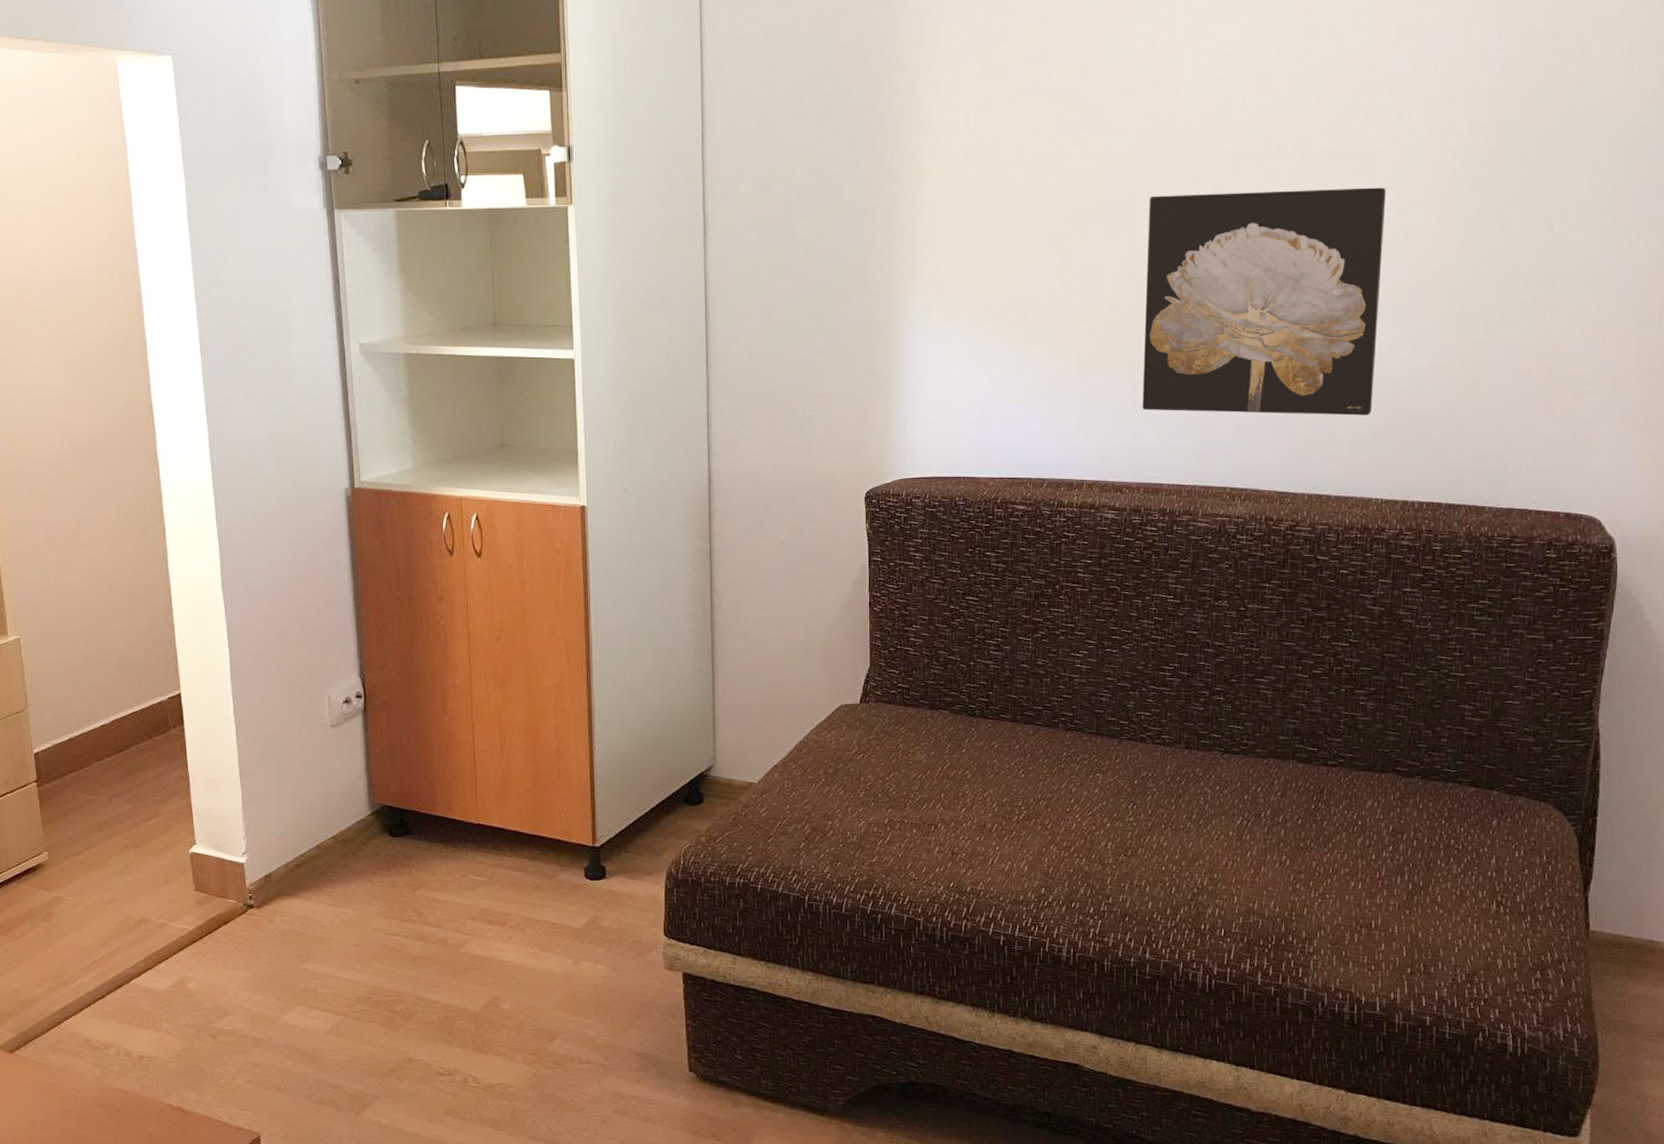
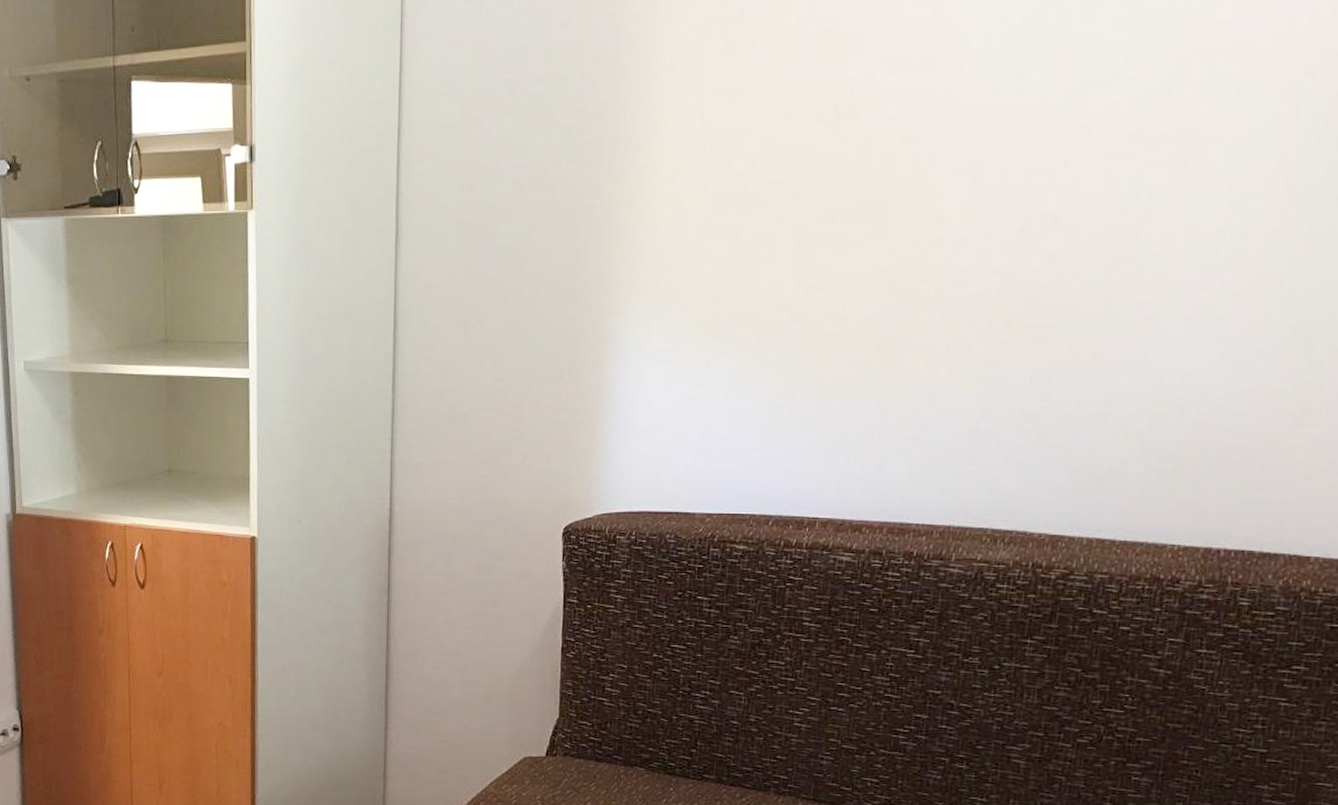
wall art: present [1142,187,1387,416] -> none [892,176,1216,448]

